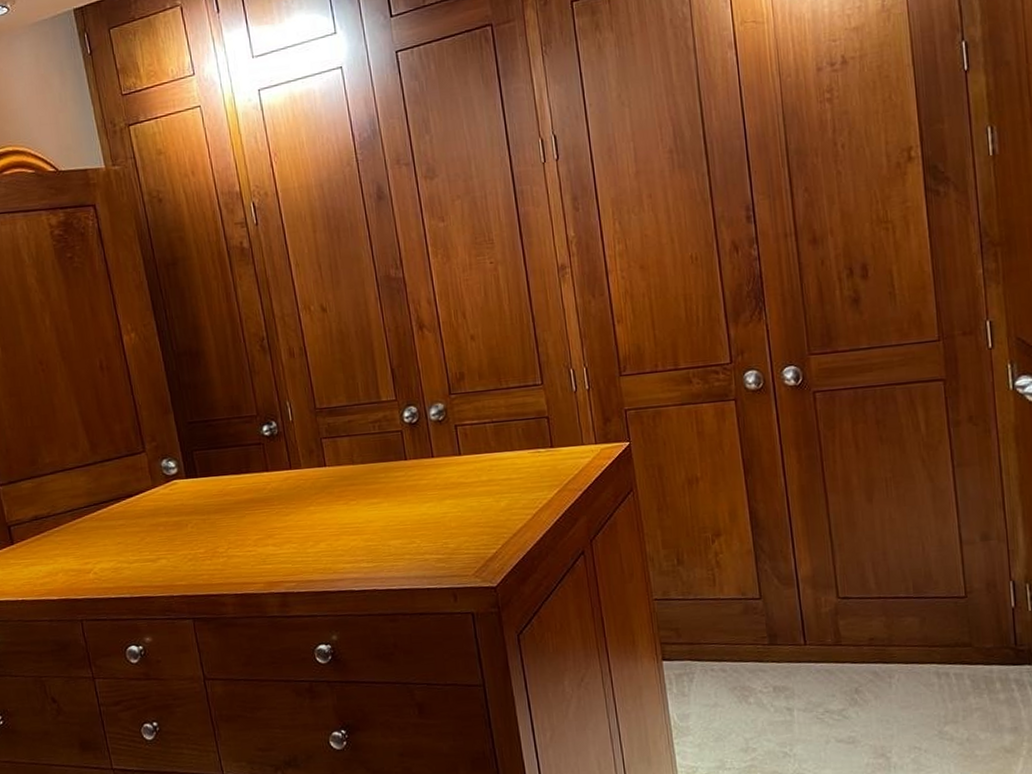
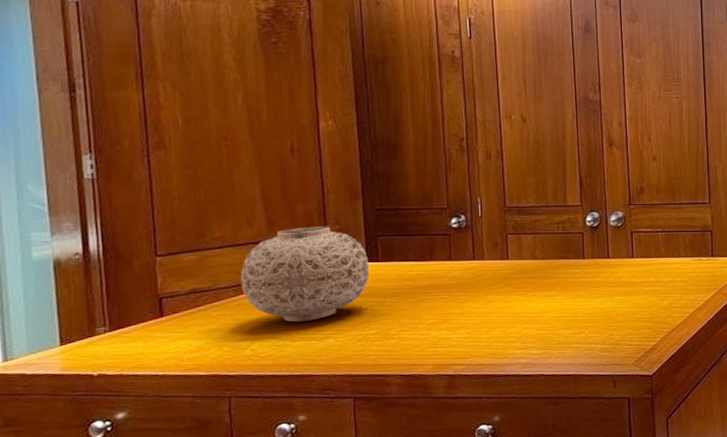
vase: none [73,444,191,544] -> present [241,226,370,322]

